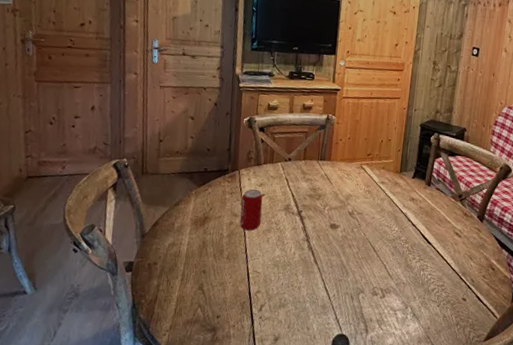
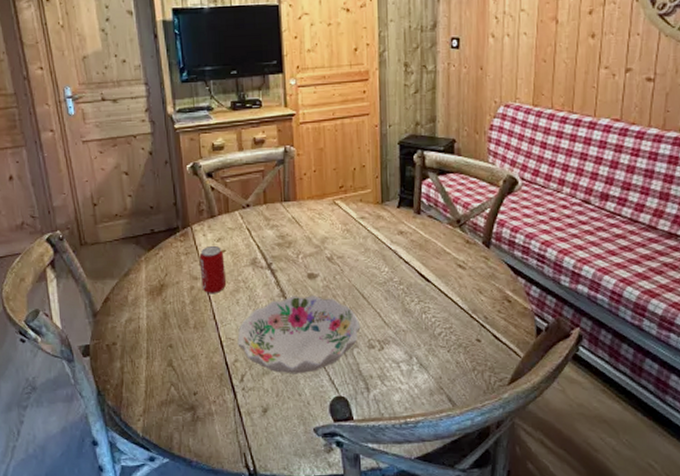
decorative bowl: none [262,241,369,310] -> present [237,295,361,374]

